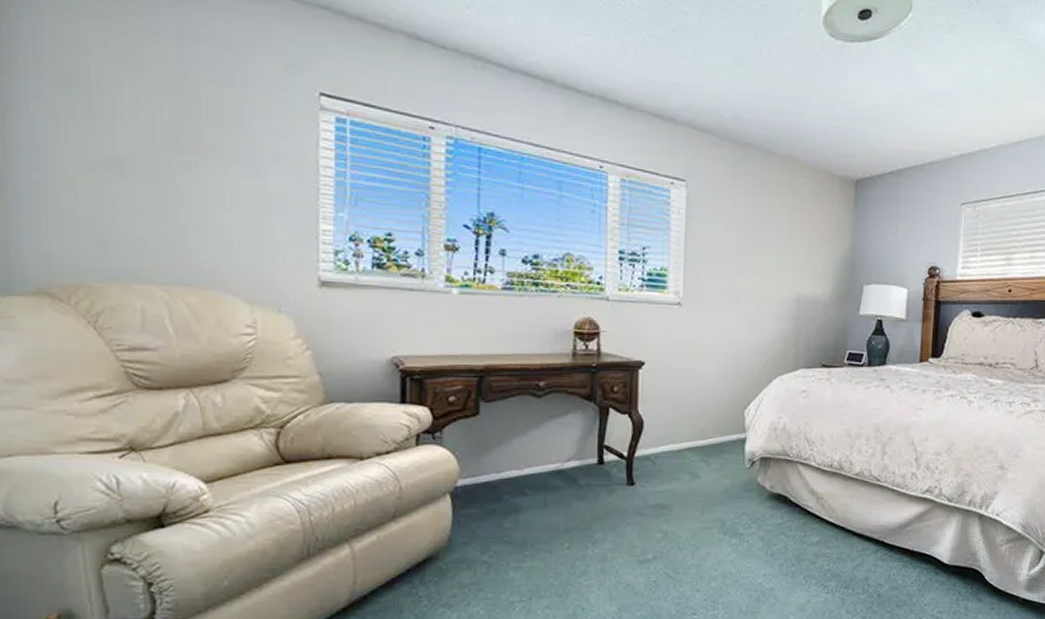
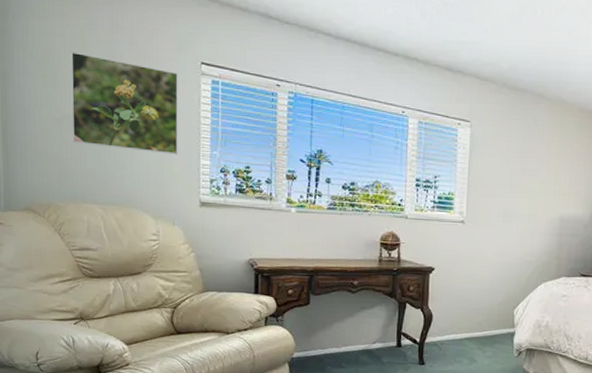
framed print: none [115,69,285,216] -> present [71,52,178,154]

